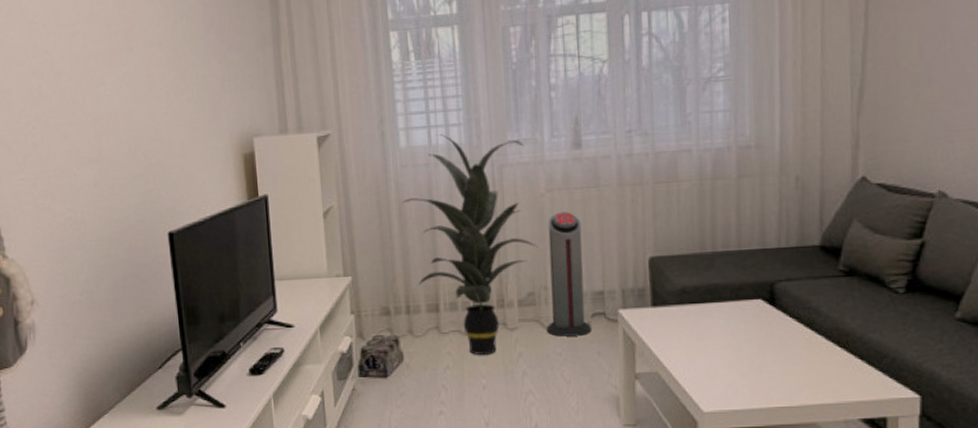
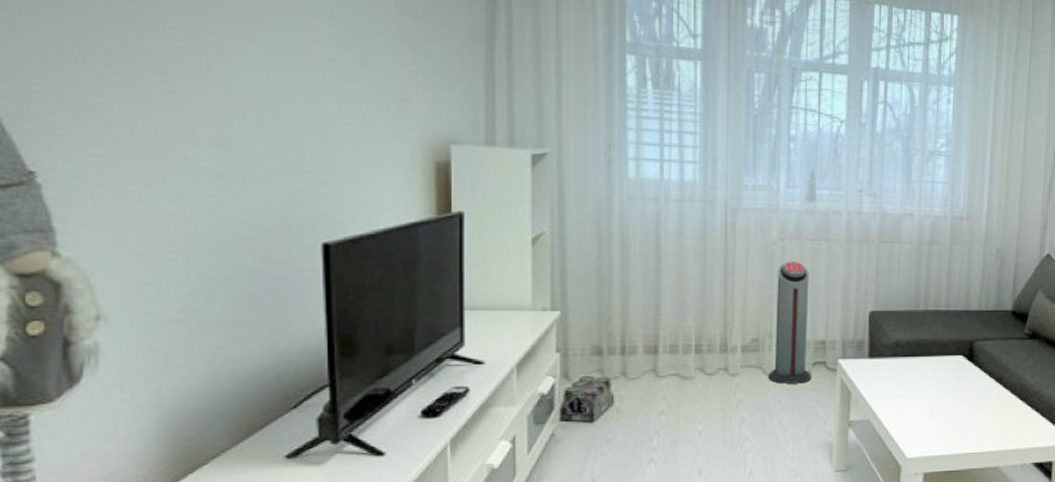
indoor plant: present [401,134,538,355] -> none [625,169,766,400]

